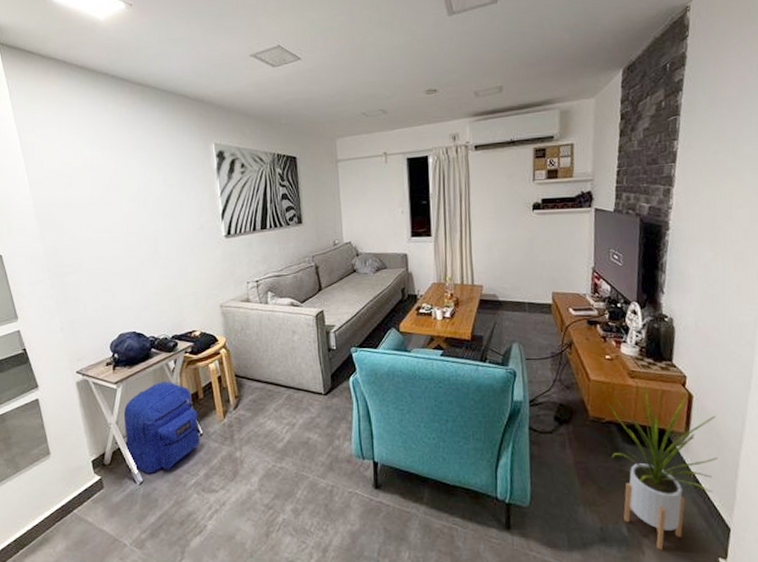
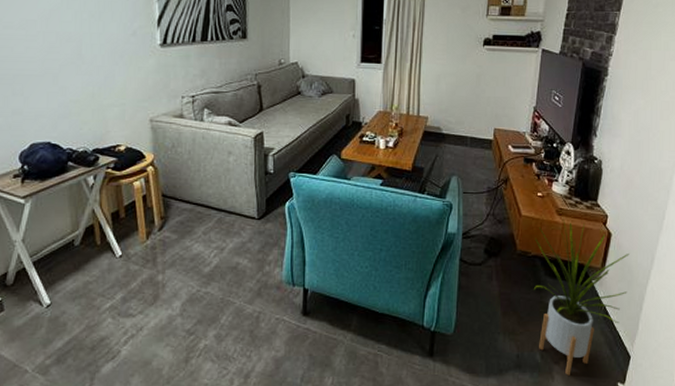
backpack: present [123,381,202,474] -> none [31,197,121,296]

